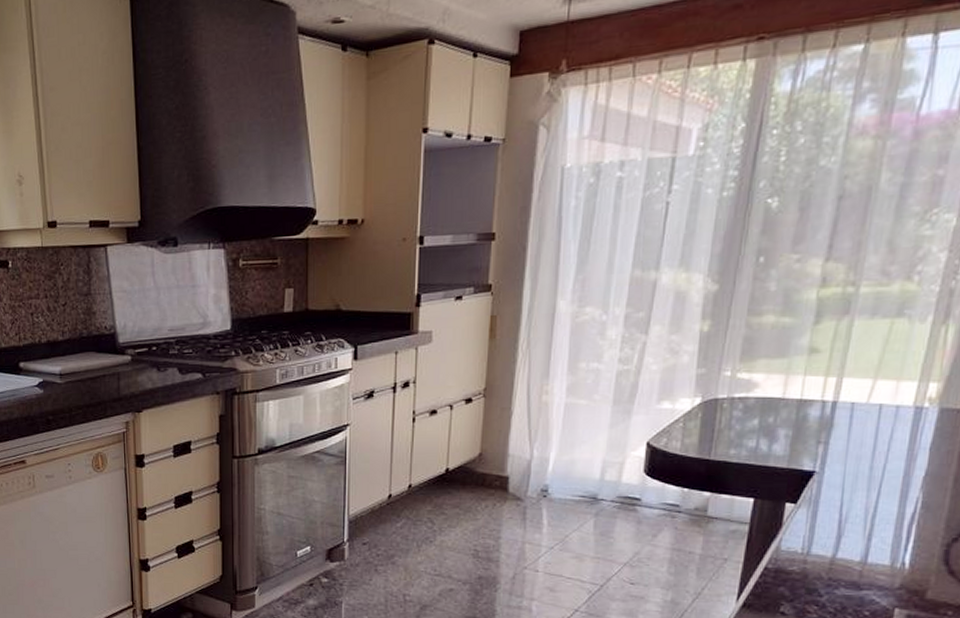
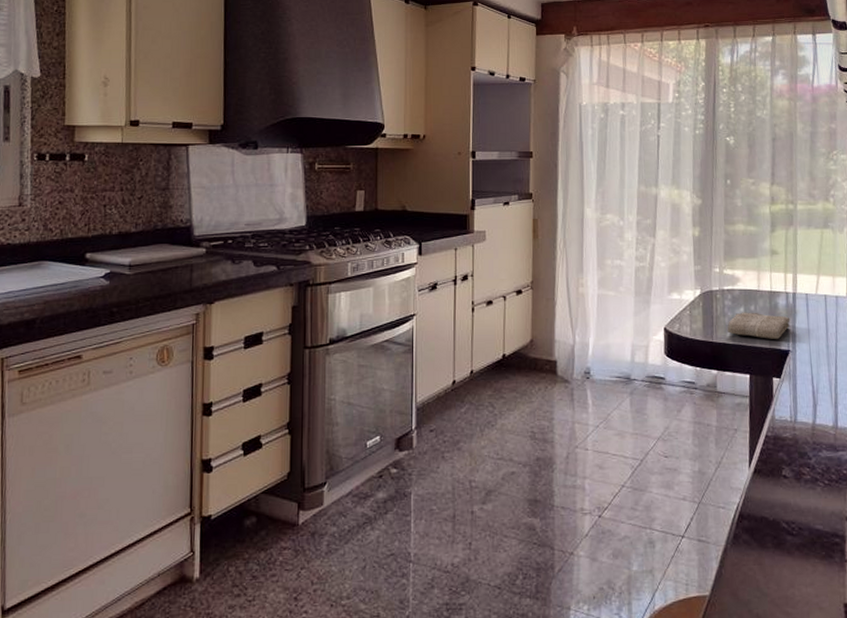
washcloth: none [731,425,823,458] -> present [727,312,791,339]

